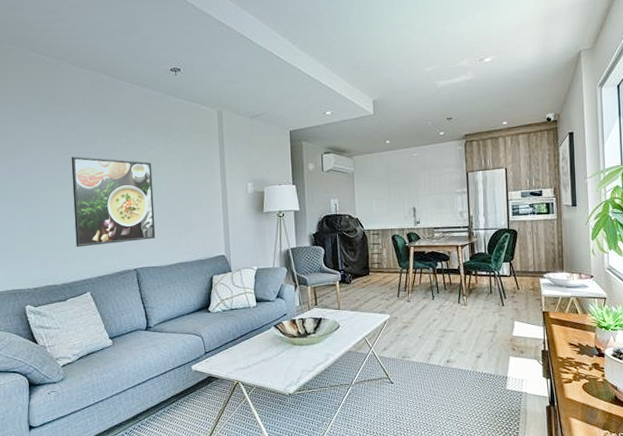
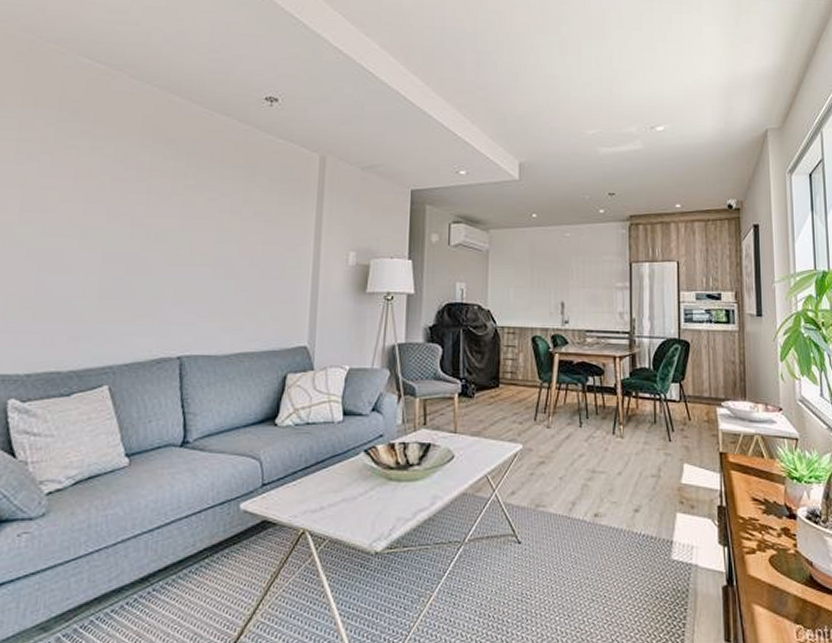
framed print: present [71,156,156,247] -> none [99,196,223,321]

